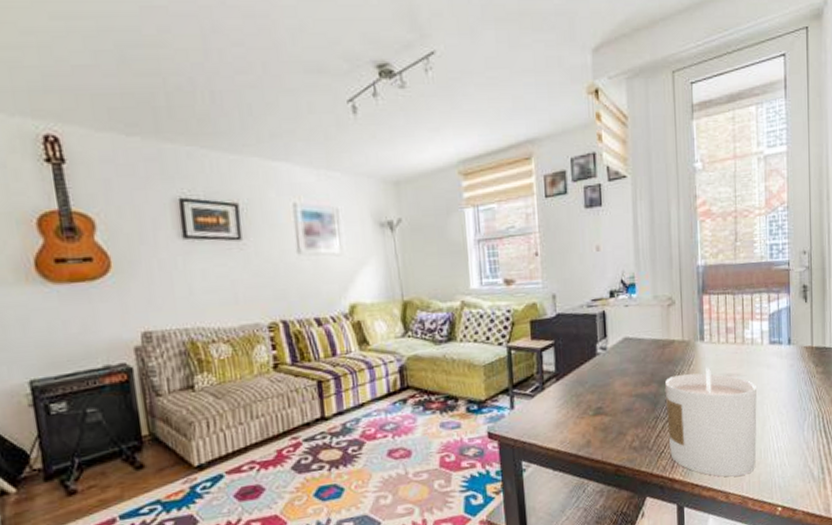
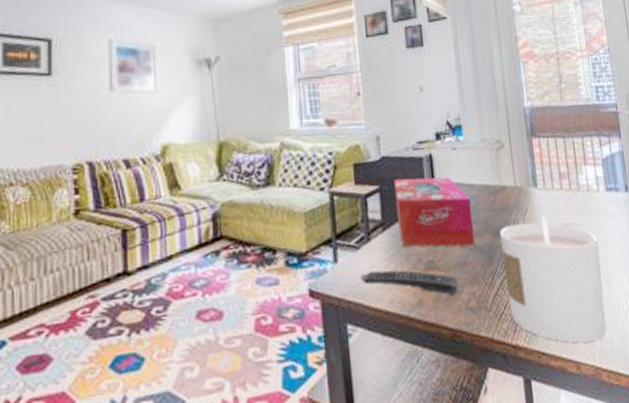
remote control: none [535,415,624,437] -> present [361,270,458,295]
tissue box: none [568,332,642,395] -> present [394,177,476,247]

